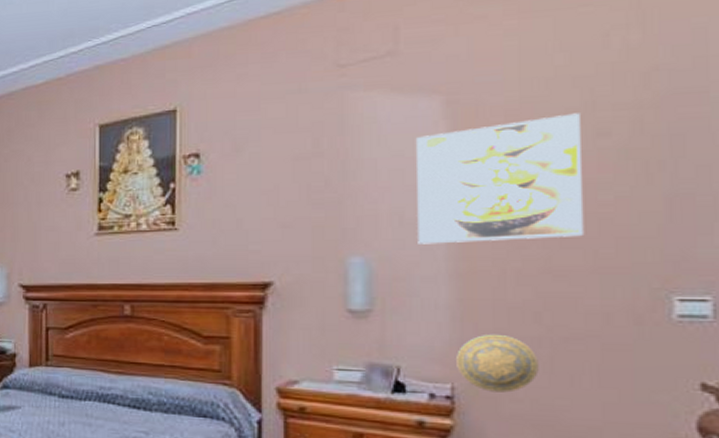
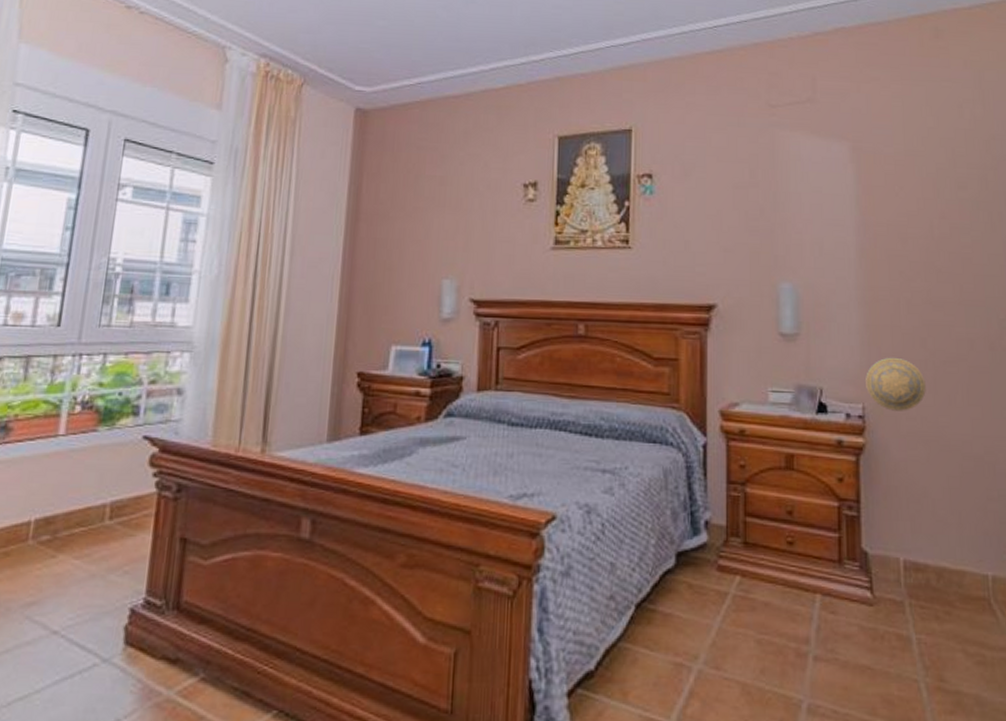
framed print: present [417,113,585,244] -> none [831,168,953,274]

